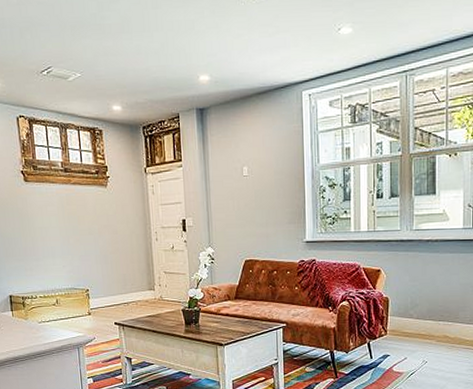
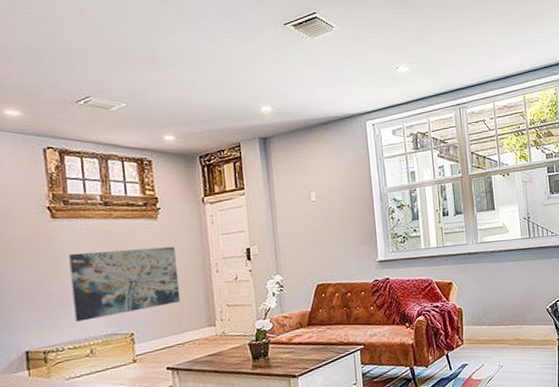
wall art: none [38,213,126,275] -> present [69,246,181,322]

